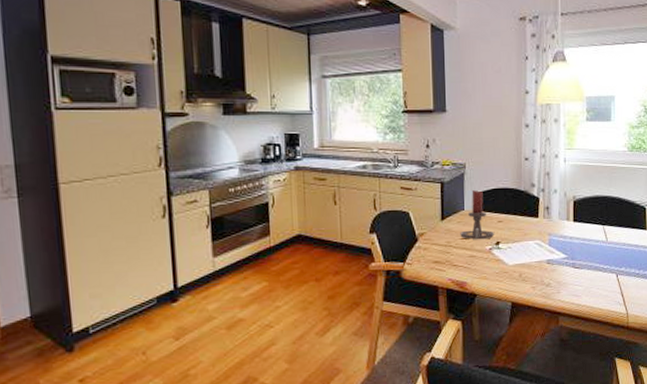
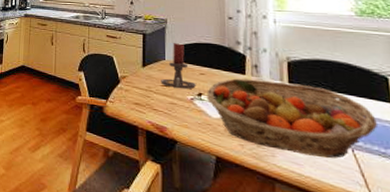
fruit basket: none [504,221,635,287] -> present [207,78,377,159]

